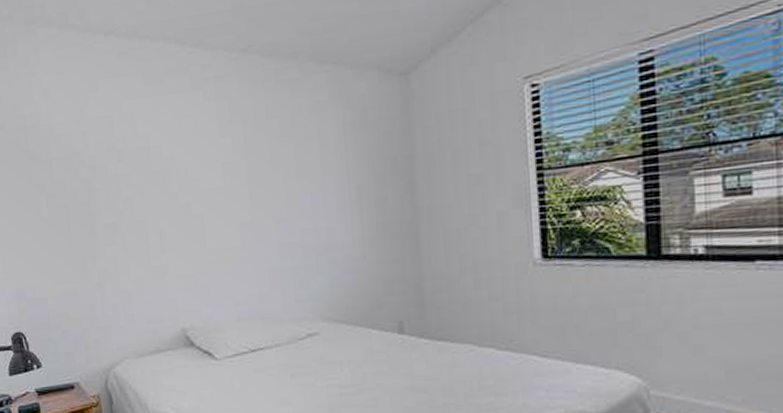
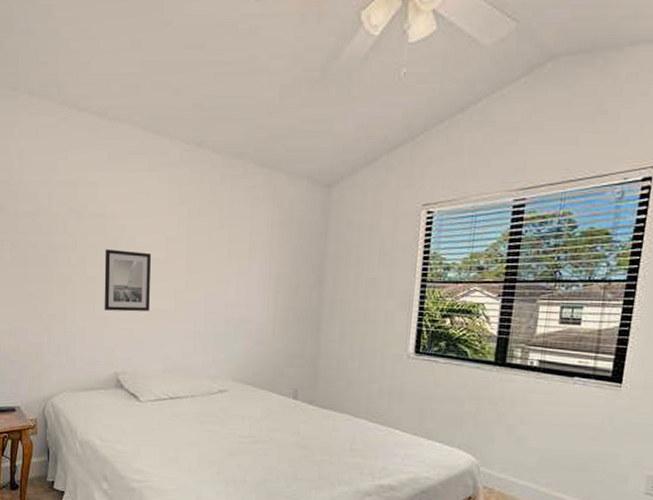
wall art: none [153,184,214,258] -> present [104,249,151,312]

